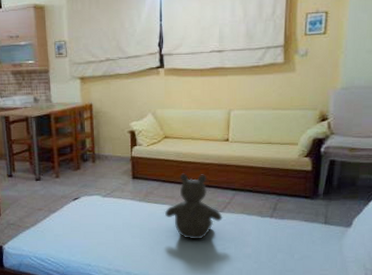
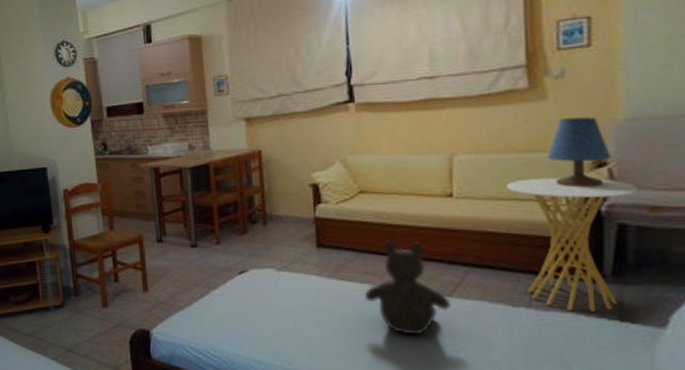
side table: none [264,128,344,219] -> present [506,177,638,312]
table lamp: none [291,85,331,135] -> present [546,117,611,188]

